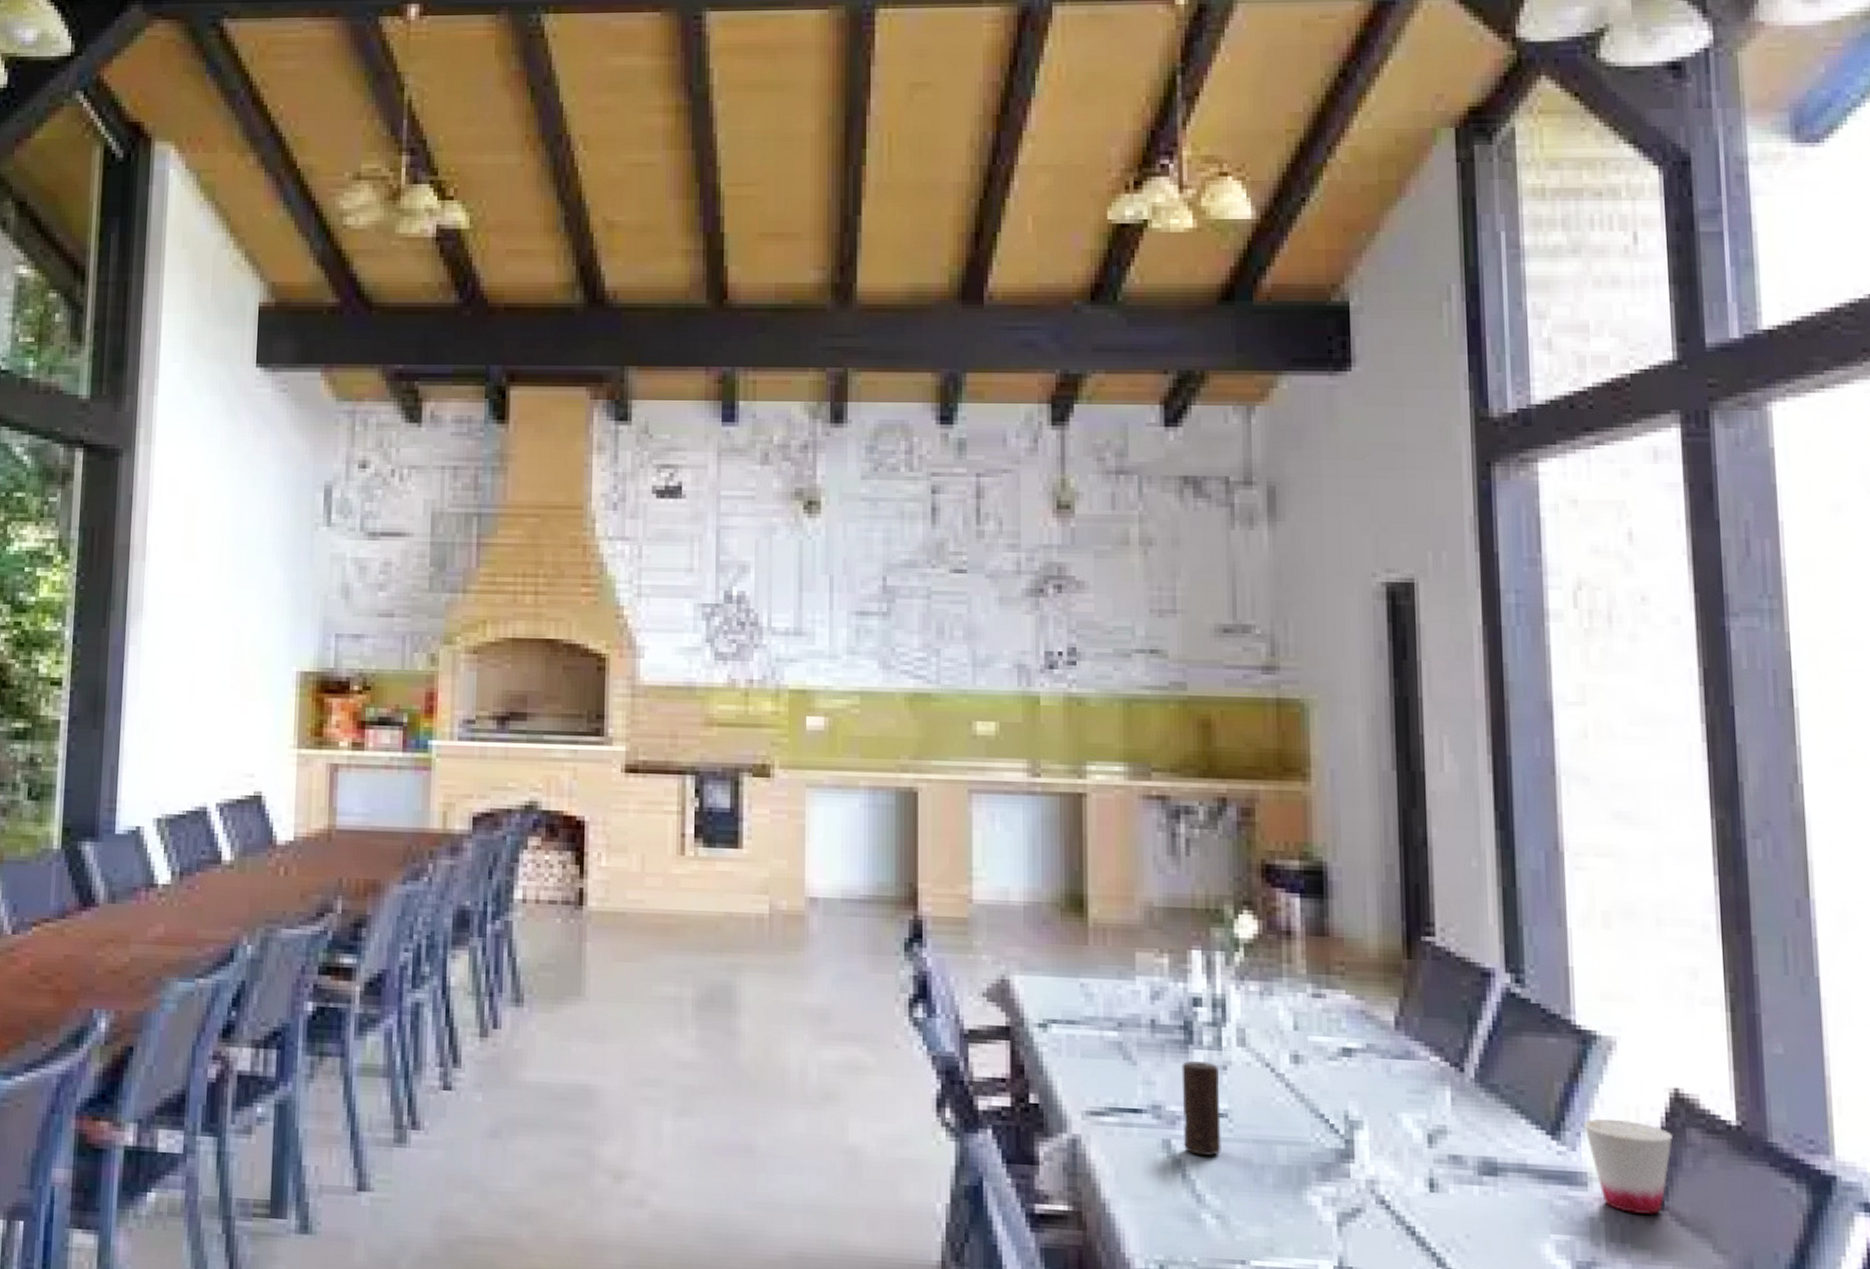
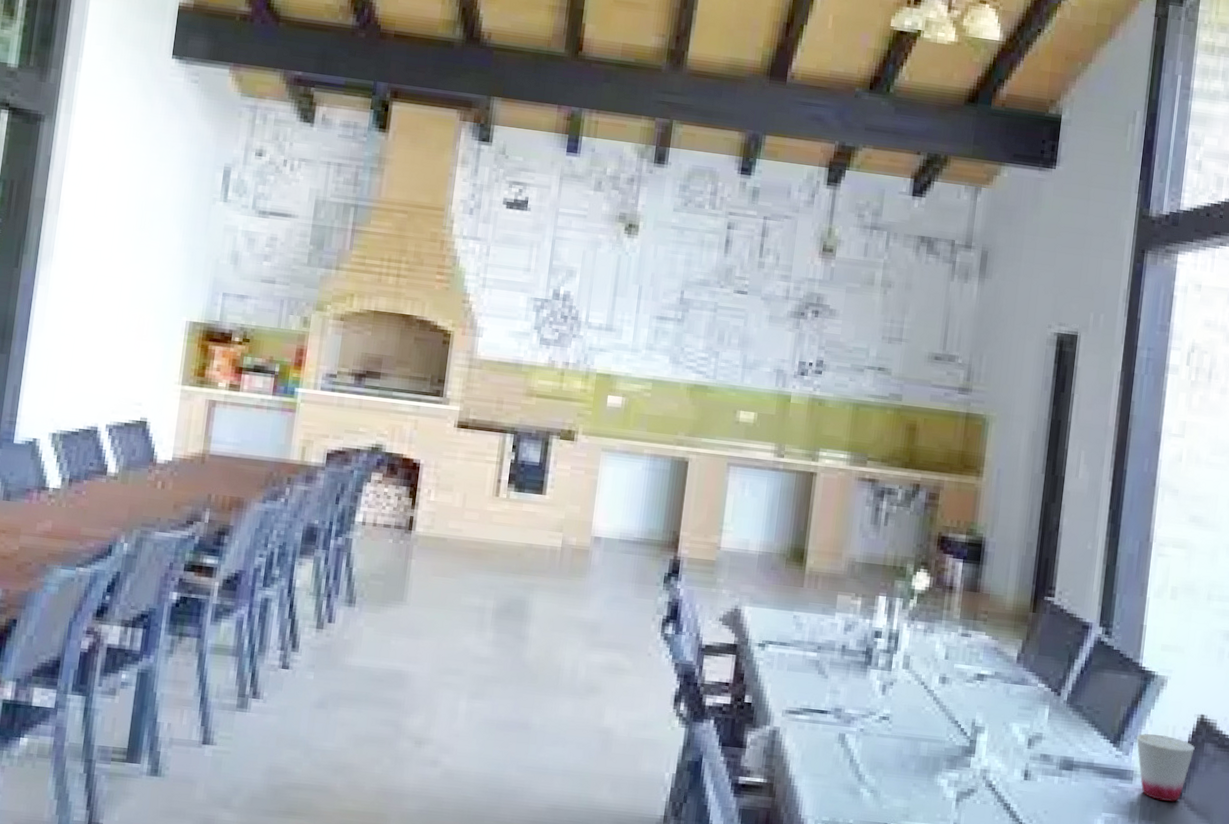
candle: present [1181,1061,1221,1156] -> none [853,677,887,747]

